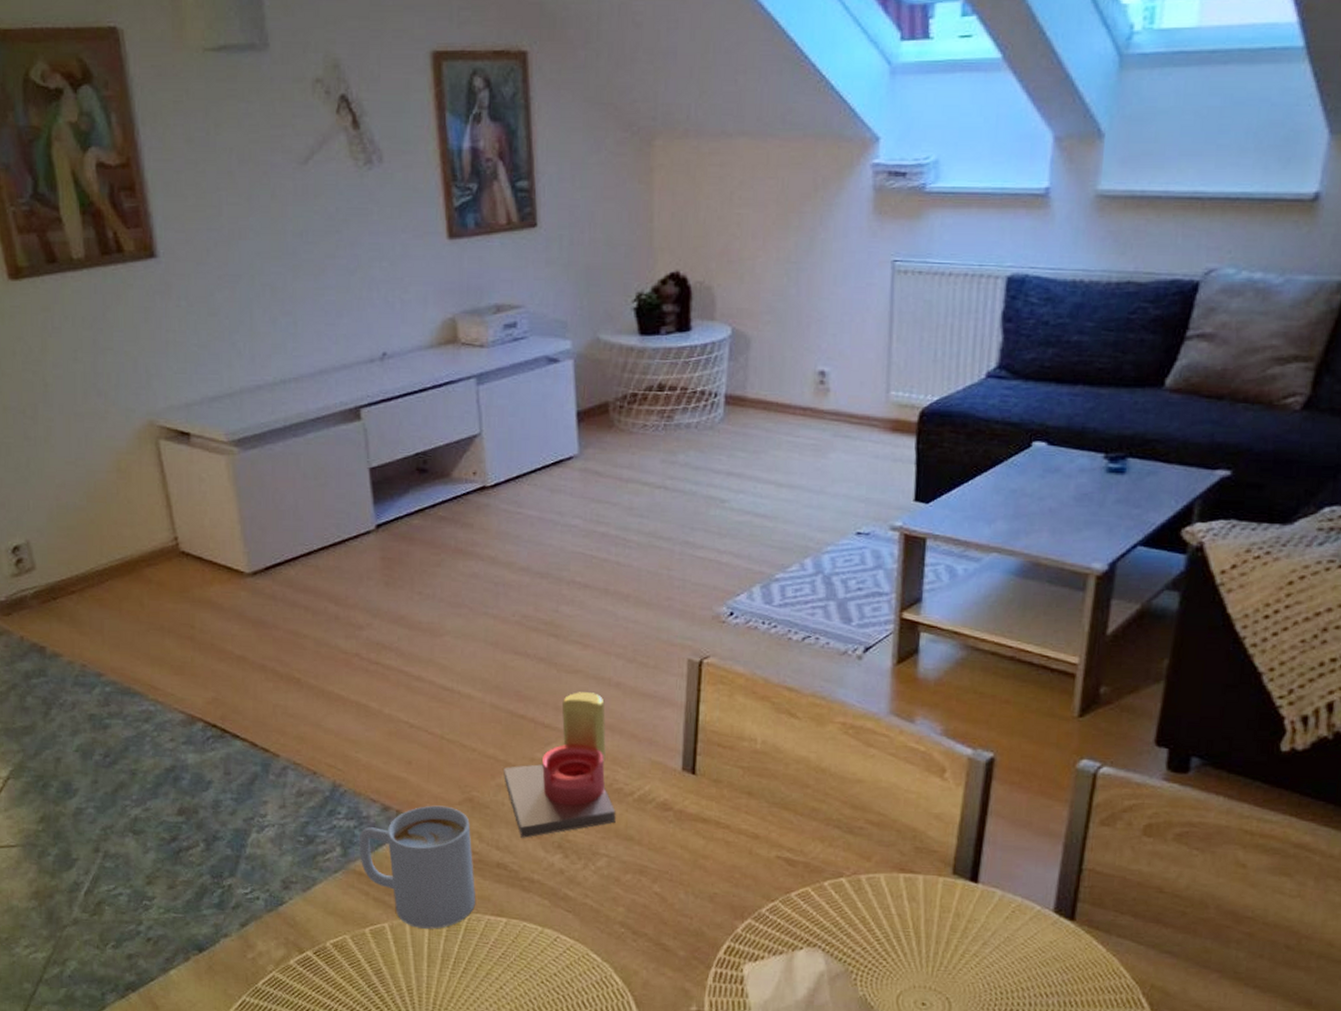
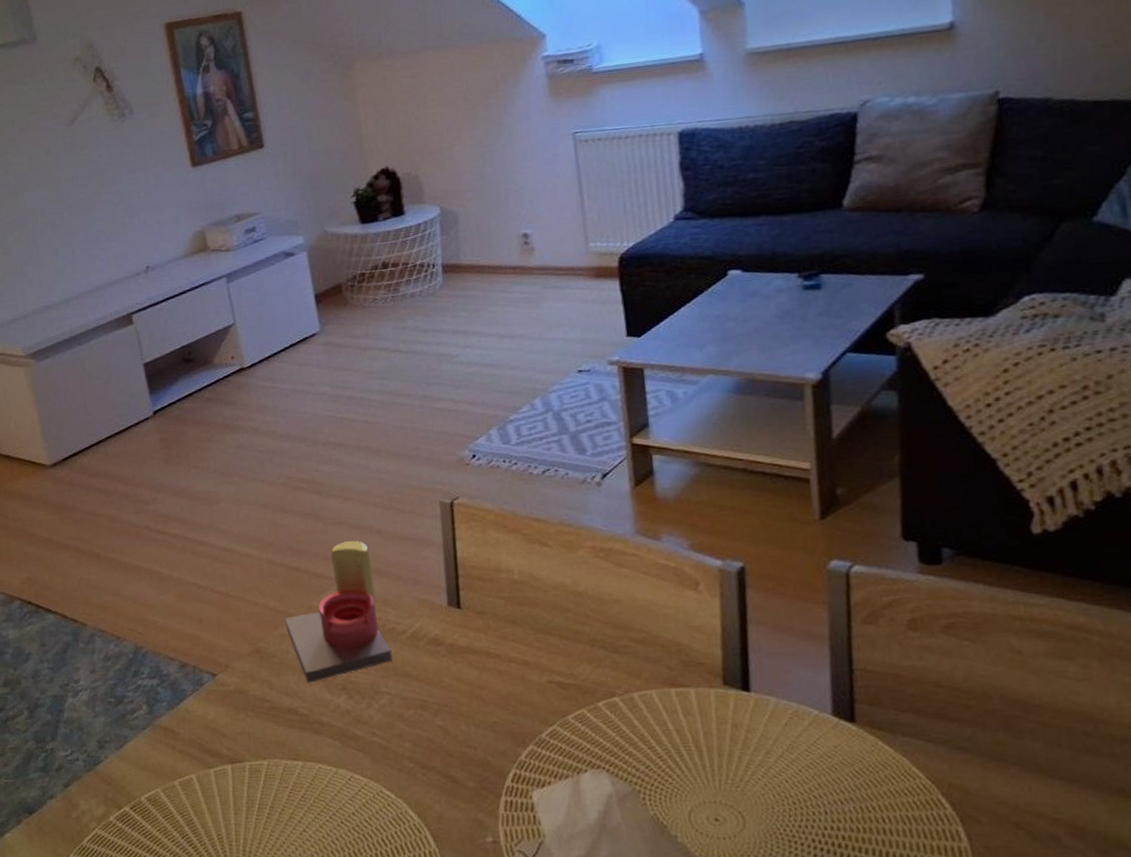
mug: present [358,805,475,929] -> none [162,658,272,777]

